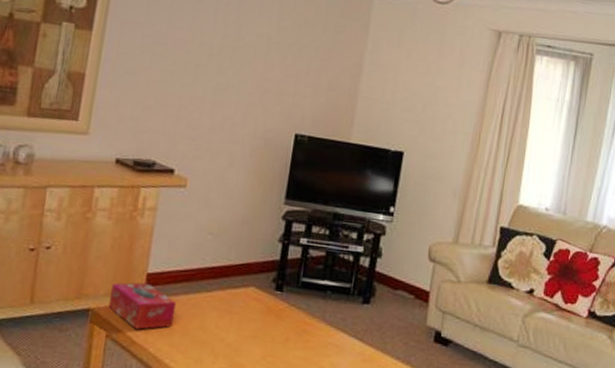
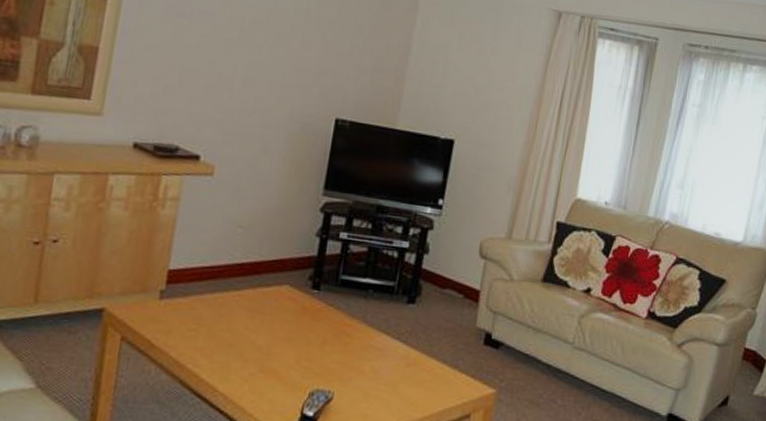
tissue box: present [108,282,177,330] -> none [124,280,202,332]

